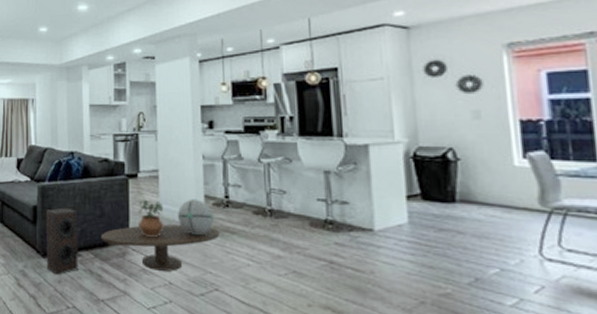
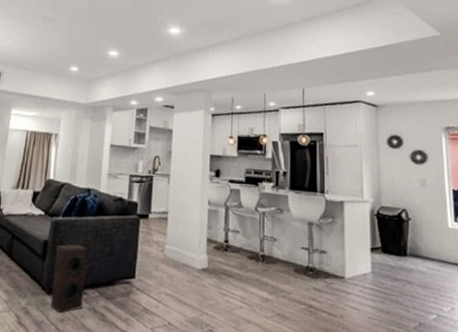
coffee table: present [101,224,221,271] -> none [107,265,218,312]
potted plant: present [137,199,164,237] -> none [144,239,170,277]
decorative sphere: present [177,199,214,236] -> none [181,241,214,277]

